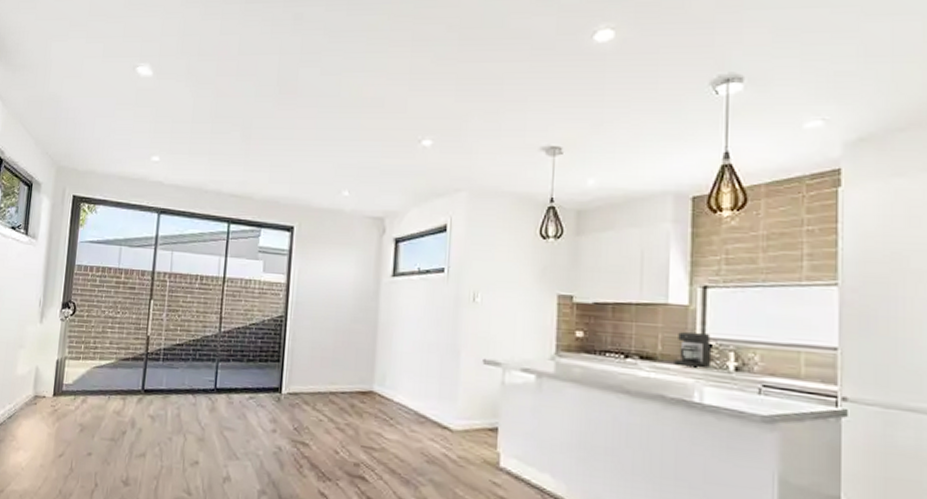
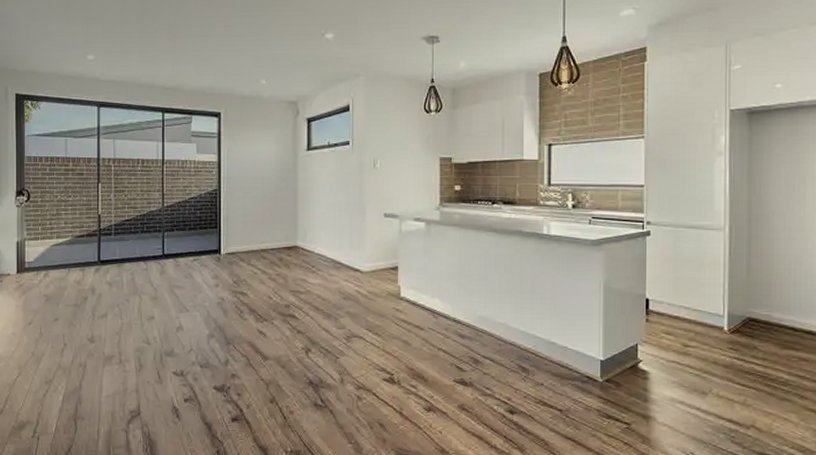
coffee maker: present [674,332,711,369] -> none [528,180,555,208]

